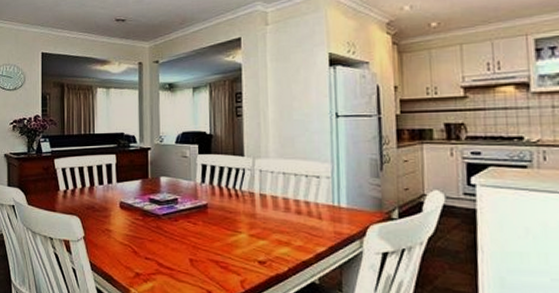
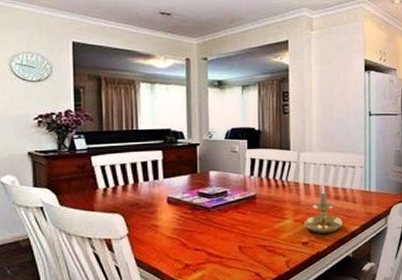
candle holder: none [261,191,306,254] -> present [305,180,343,234]

